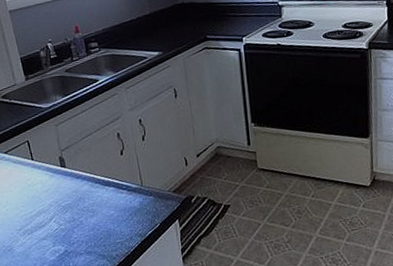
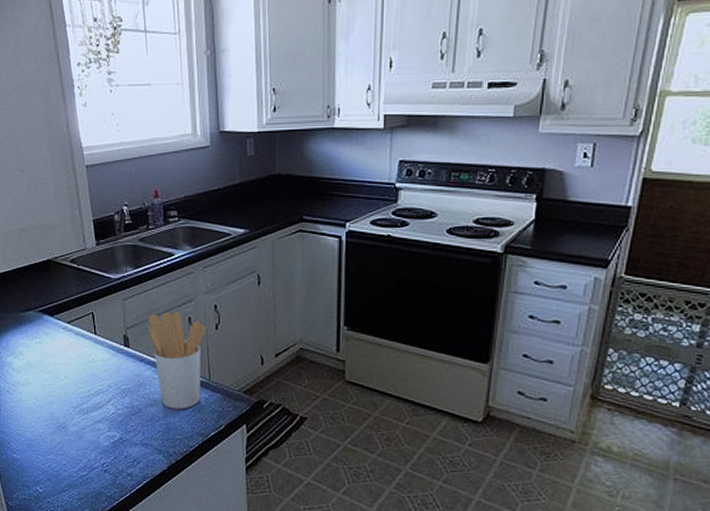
utensil holder: none [80,130,136,217] -> present [148,312,206,410]

